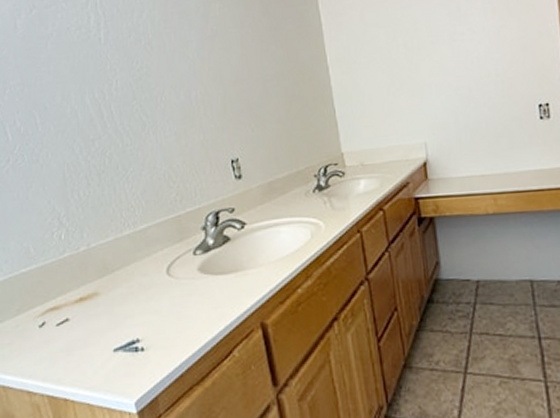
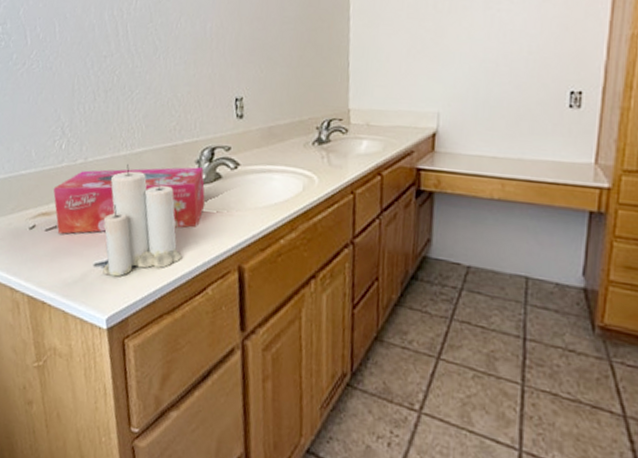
tissue box: none [58,233,218,326] -> present [53,167,206,234]
candle: none [117,243,202,358] -> present [103,164,182,277]

